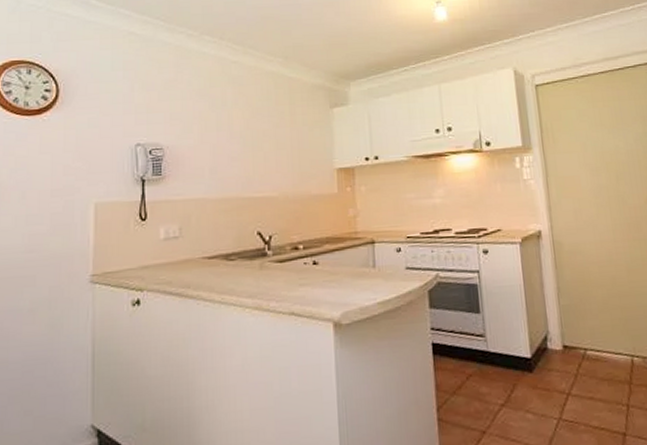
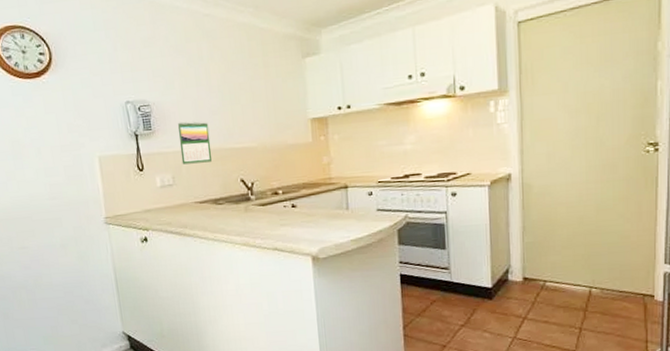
calendar: none [191,167,227,214] -> present [177,121,212,165]

